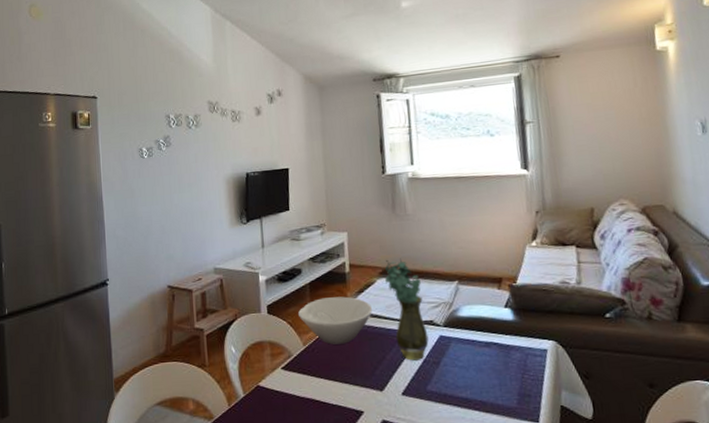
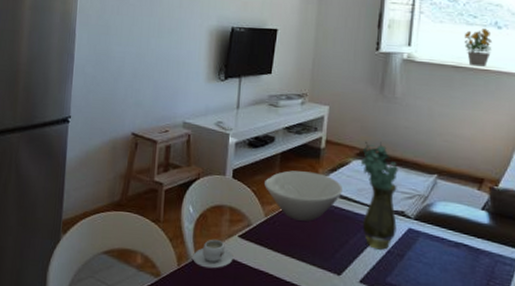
teacup: none [241,374,280,404] -> present [193,239,234,269]
flowerpot: none [460,138,488,175] -> present [464,28,493,67]

